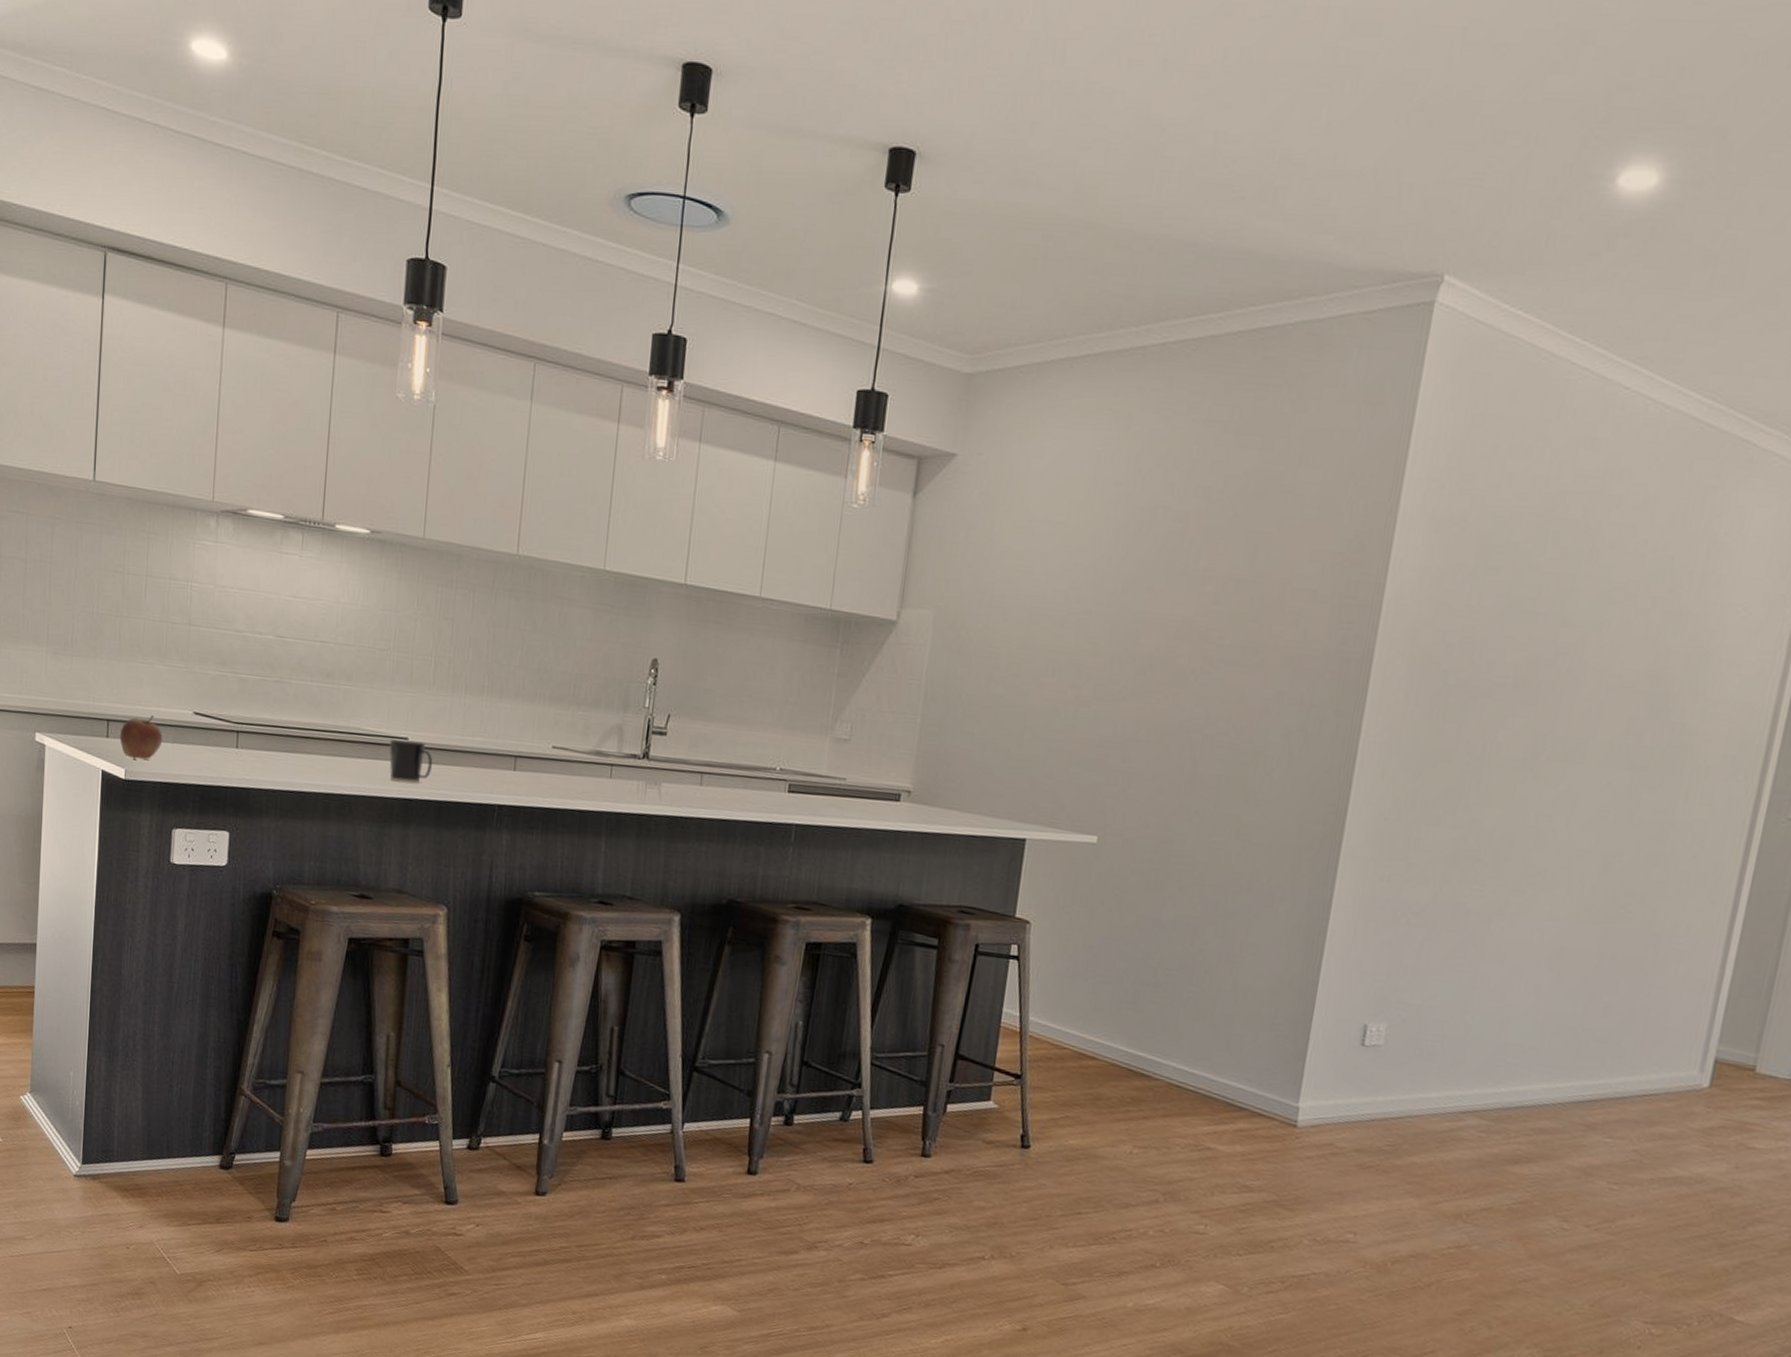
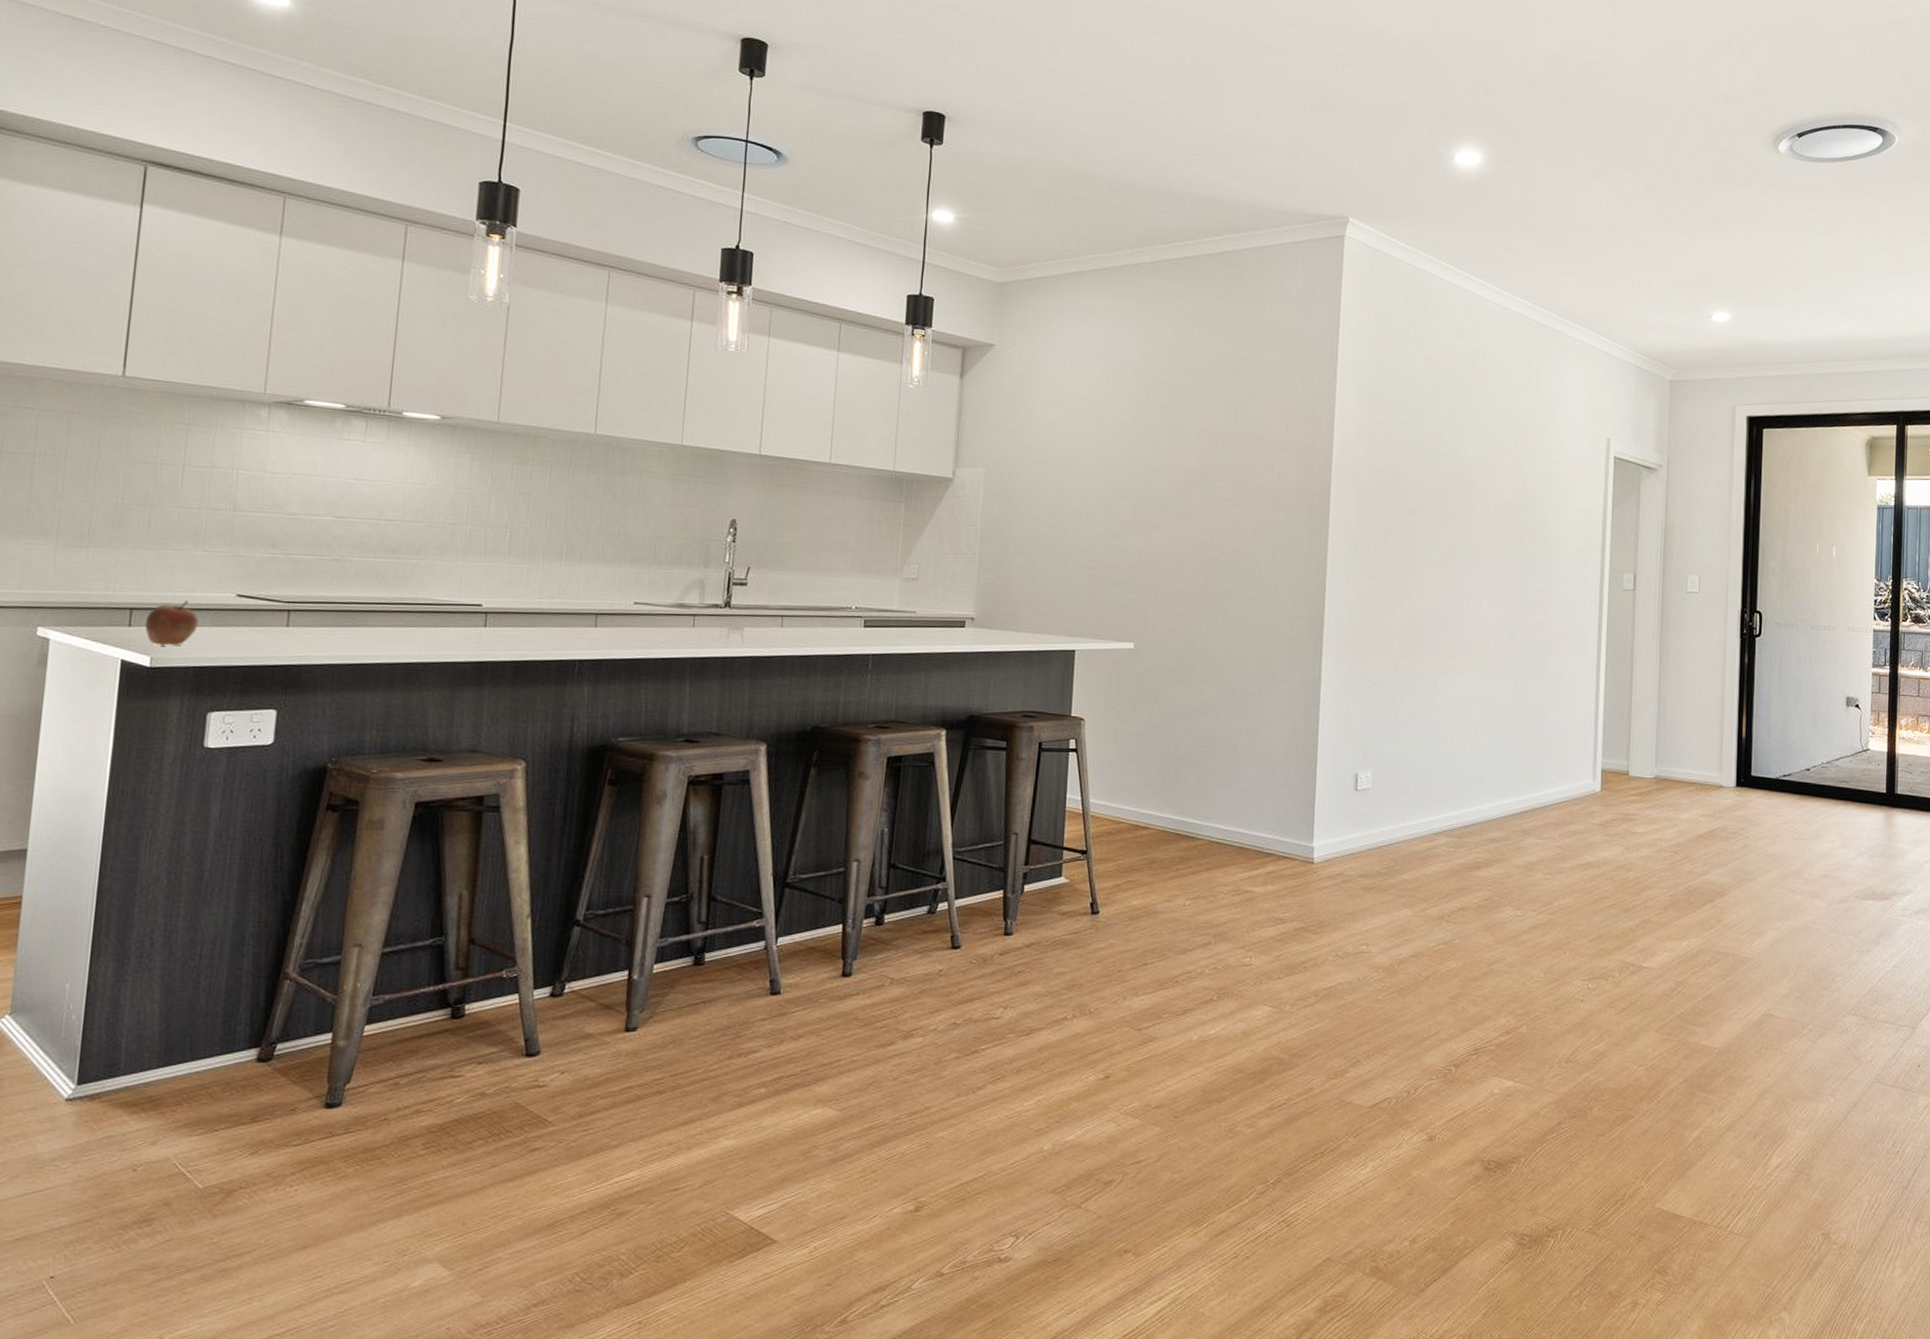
mug: present [389,739,433,785] -> none [461,606,509,648]

